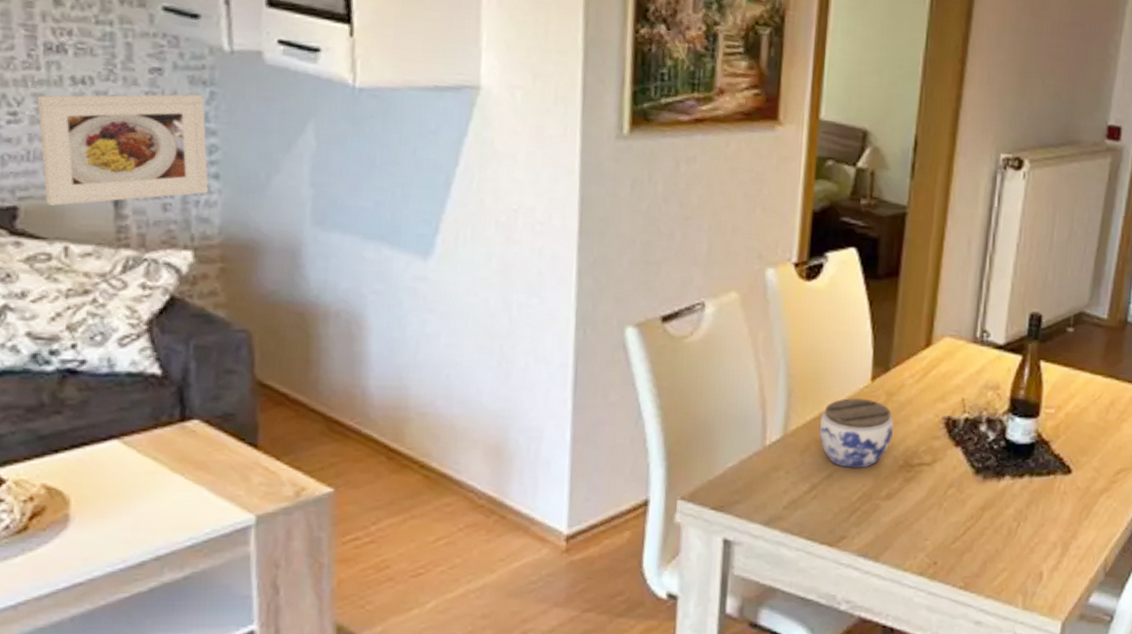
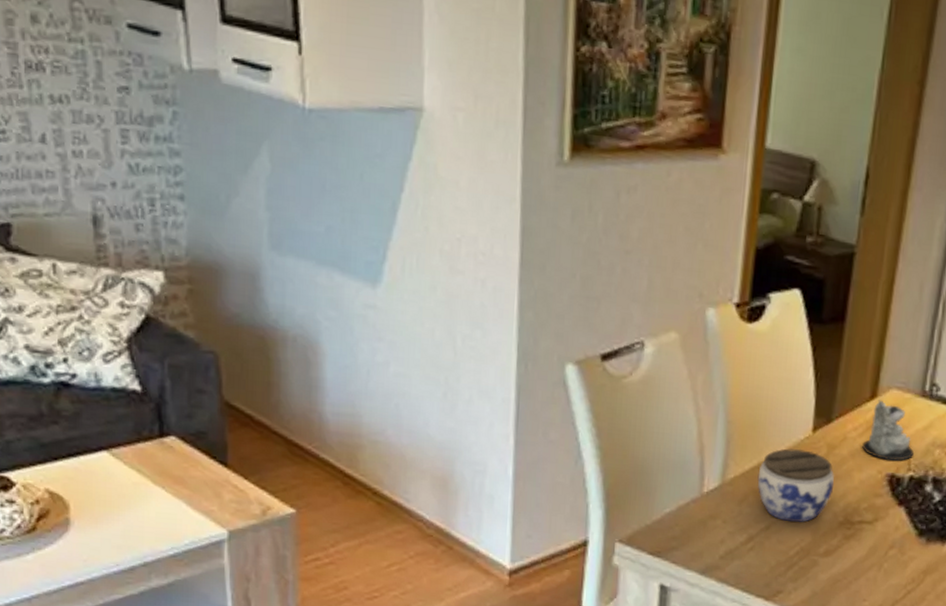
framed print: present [36,93,209,206] -> none [21,113,175,224]
candle: none [919,348,969,404] -> present [862,400,915,461]

